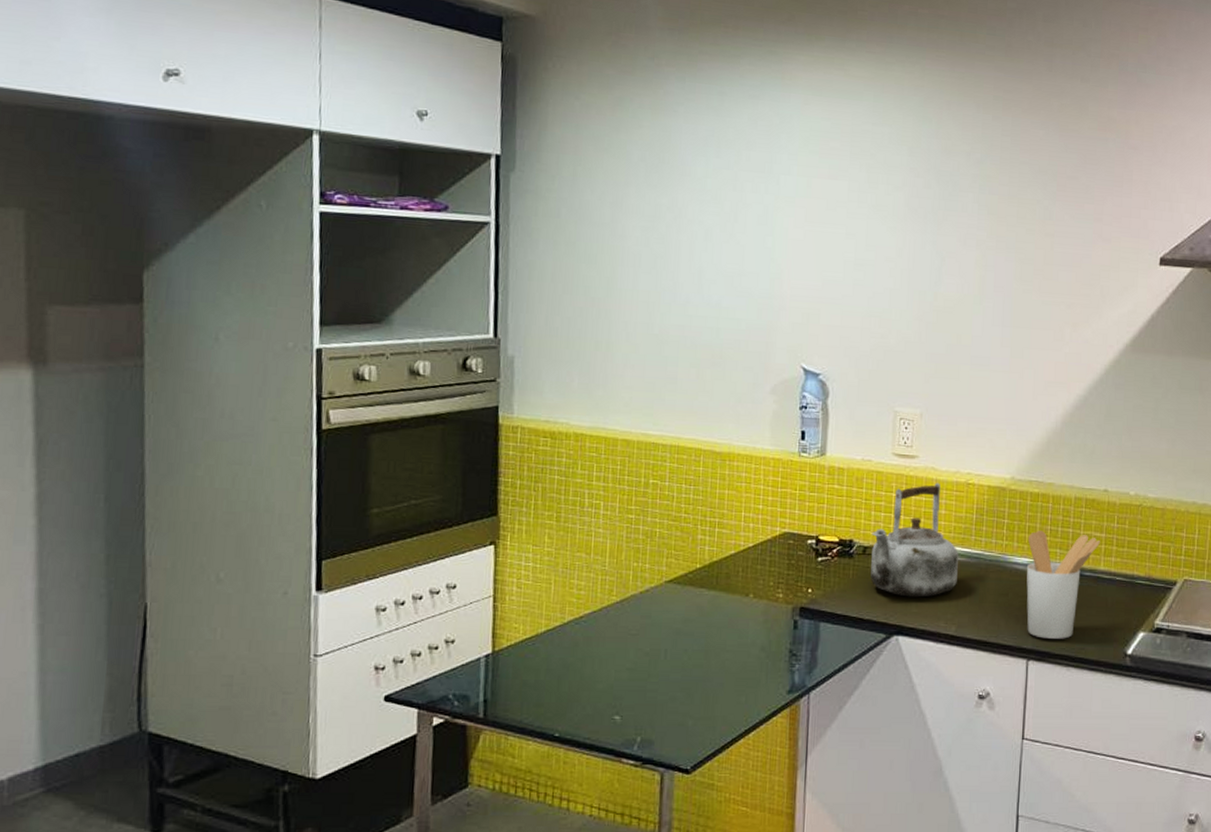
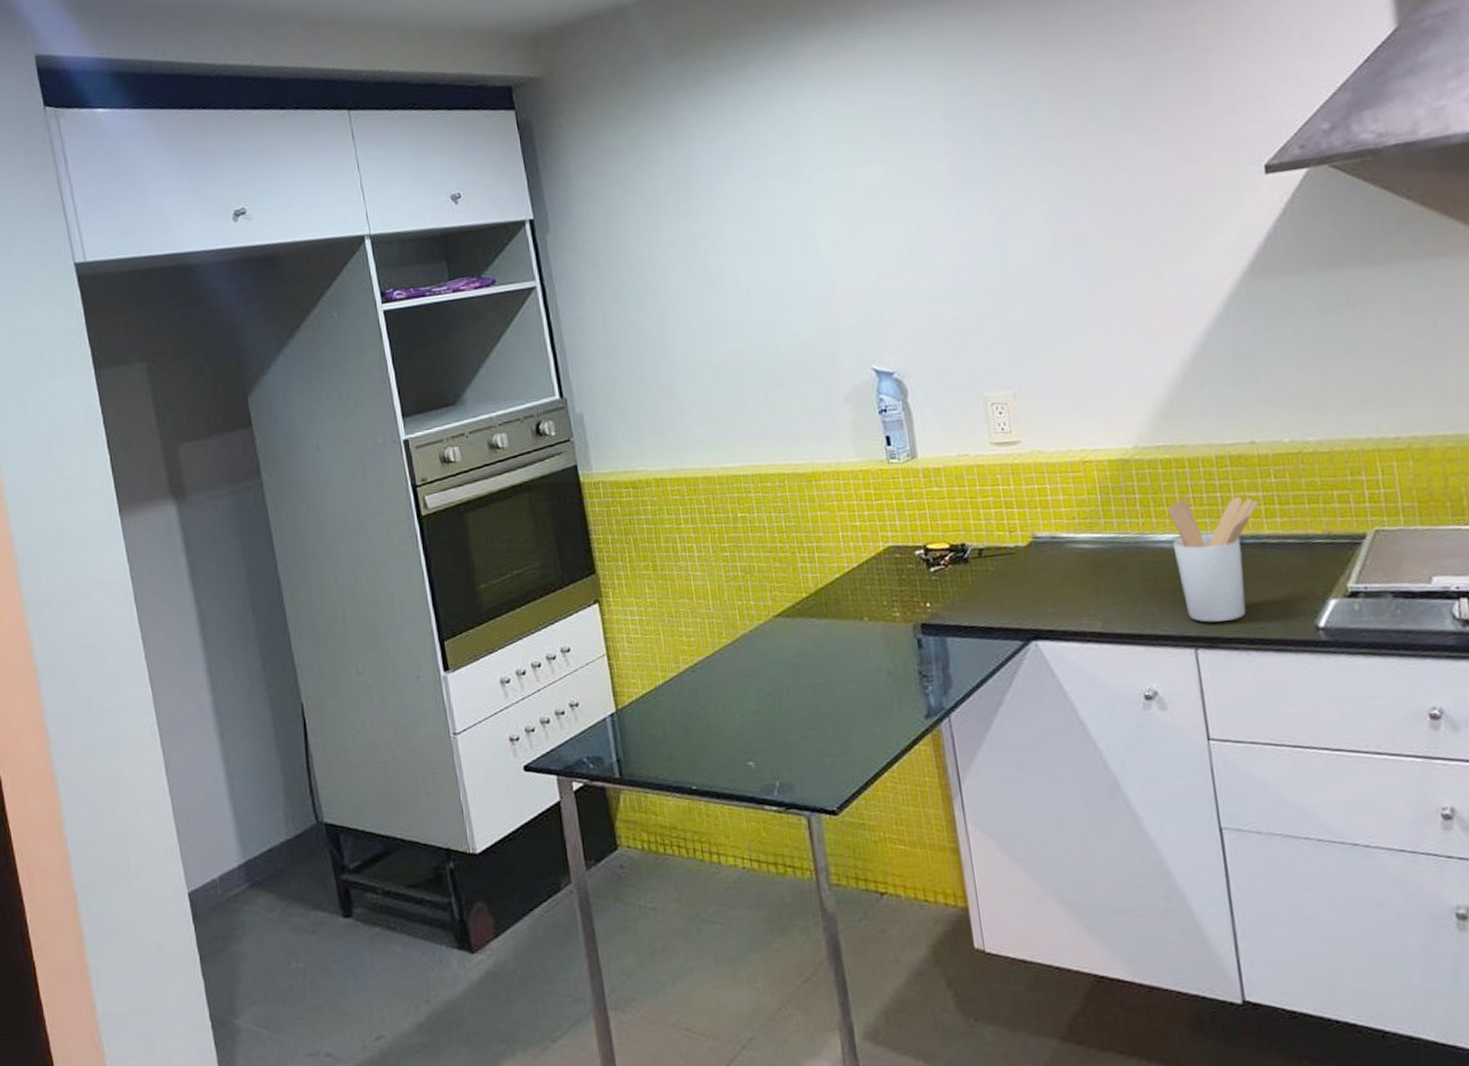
kettle: present [870,482,959,598] -> none [984,465,1094,597]

